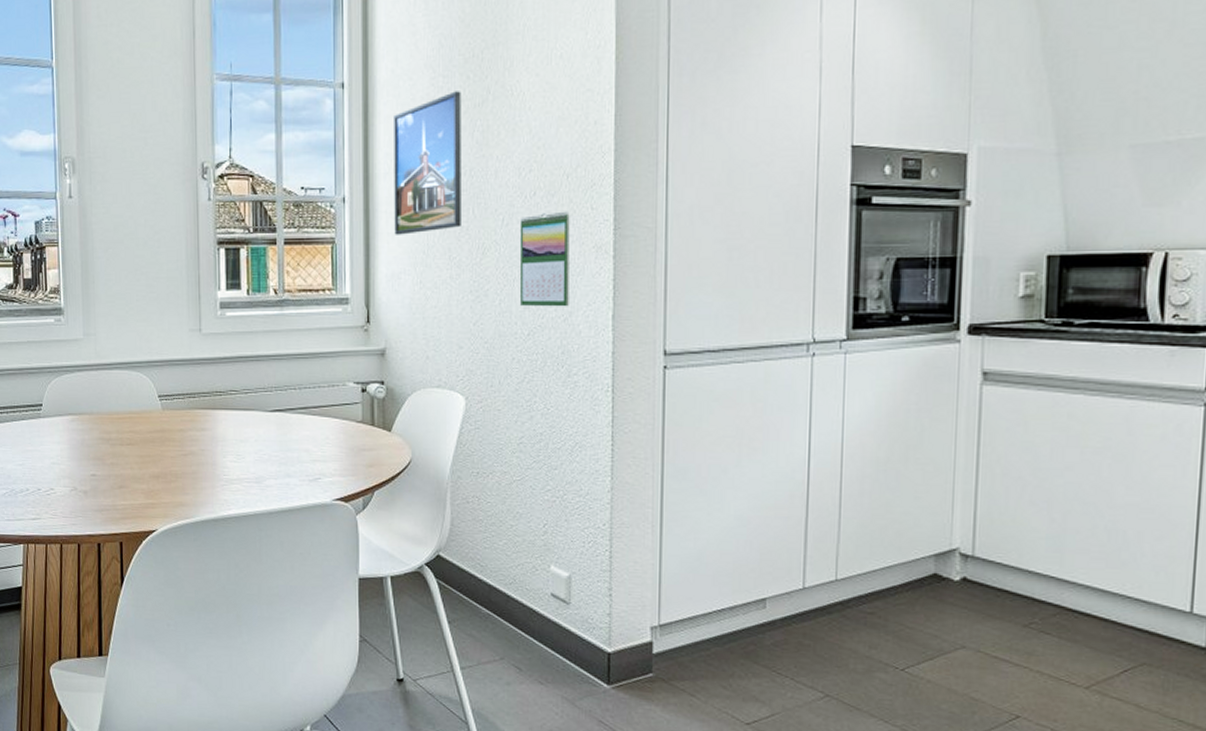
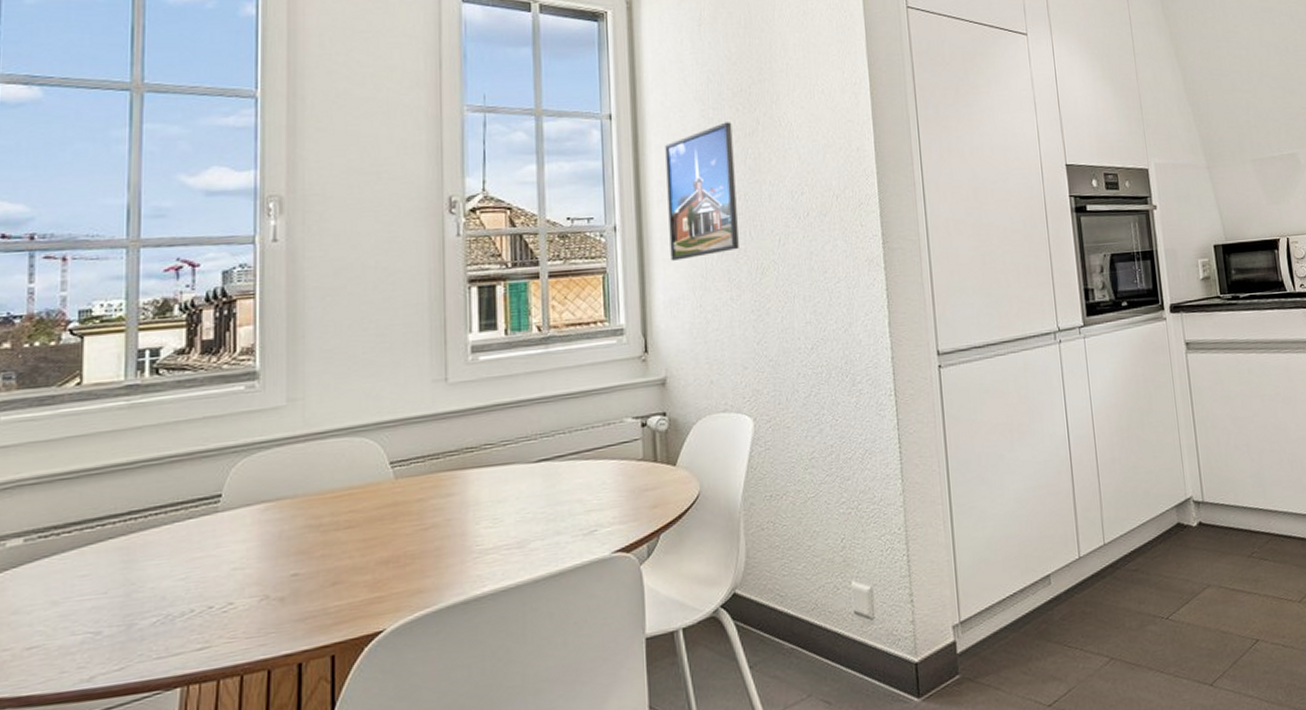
calendar: present [519,211,570,307] -> none [796,229,848,321]

